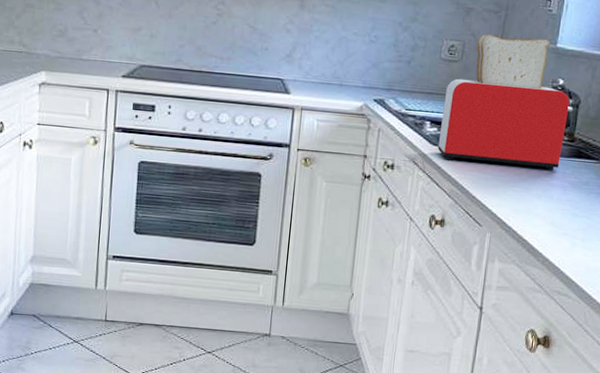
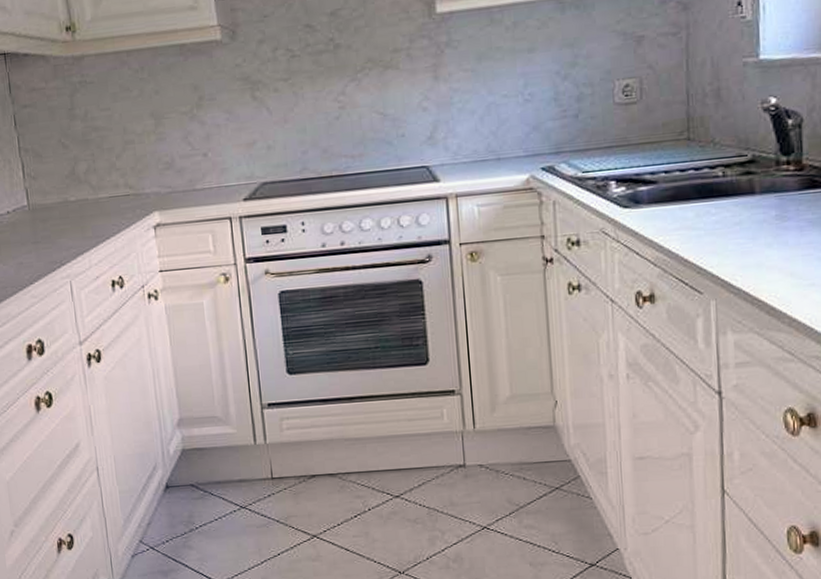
toaster: present [437,34,573,170] -> none [628,52,795,221]

